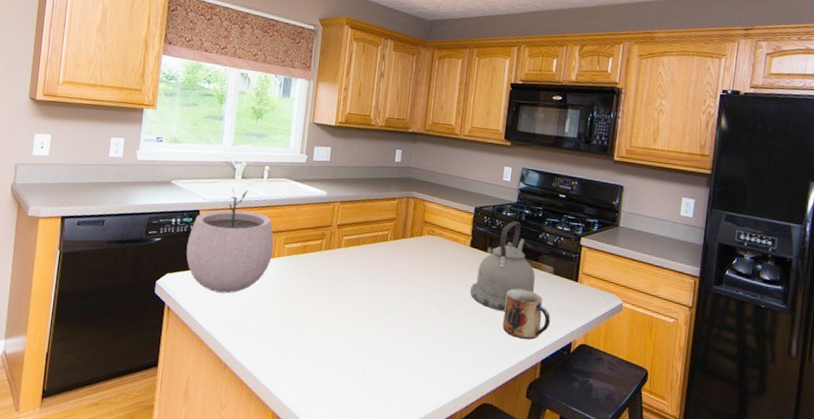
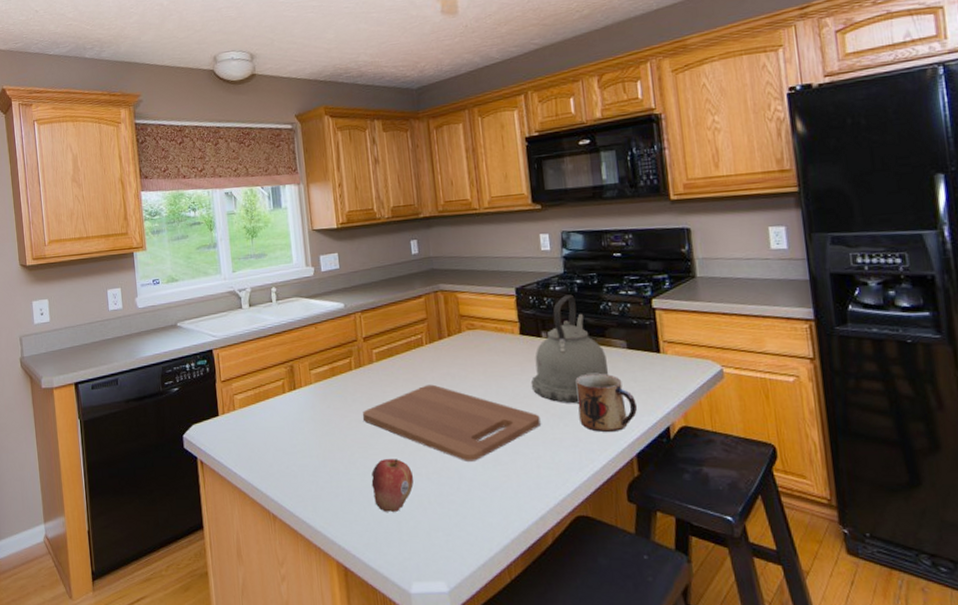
plant pot: present [186,187,274,294] -> none [206,317,300,437]
fruit: none [317,331,355,377] -> present [371,459,414,512]
cutting board: none [322,274,471,346] -> present [362,384,541,462]

